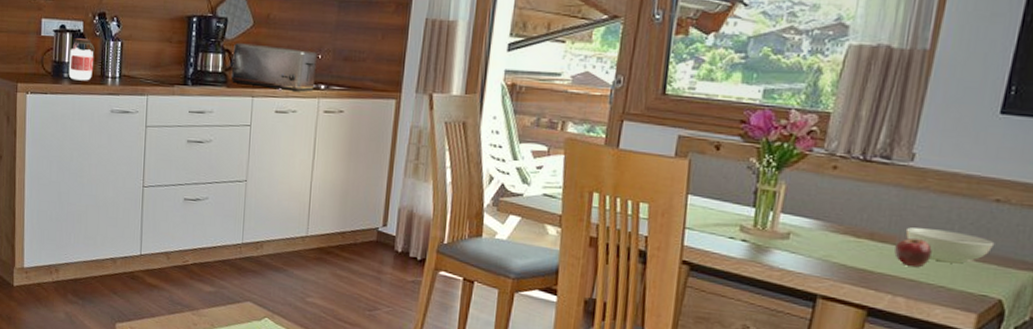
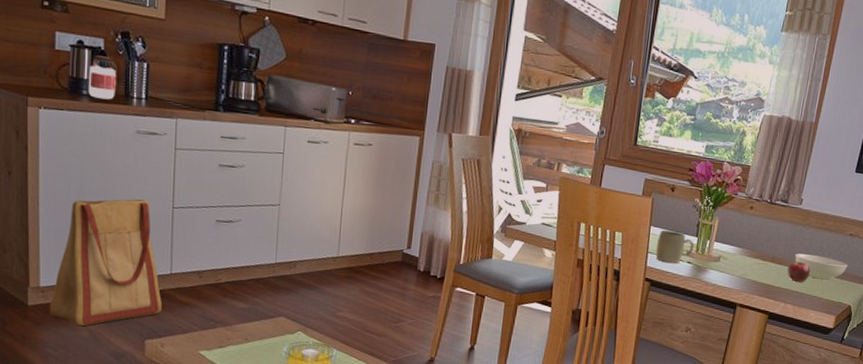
shopping bag: none [31,179,132,308] -> present [49,199,162,327]
mug: none [695,199,751,242] -> present [655,229,695,263]

